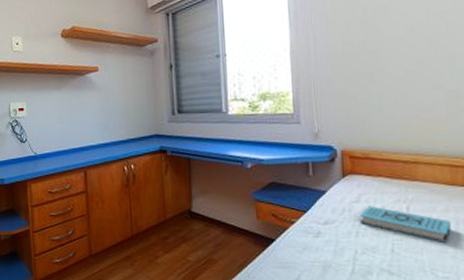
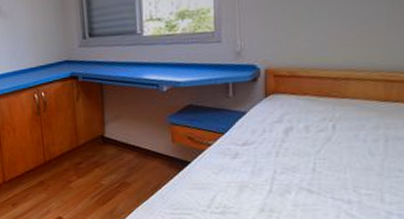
book: present [359,206,451,242] -> none [280,125,379,160]

